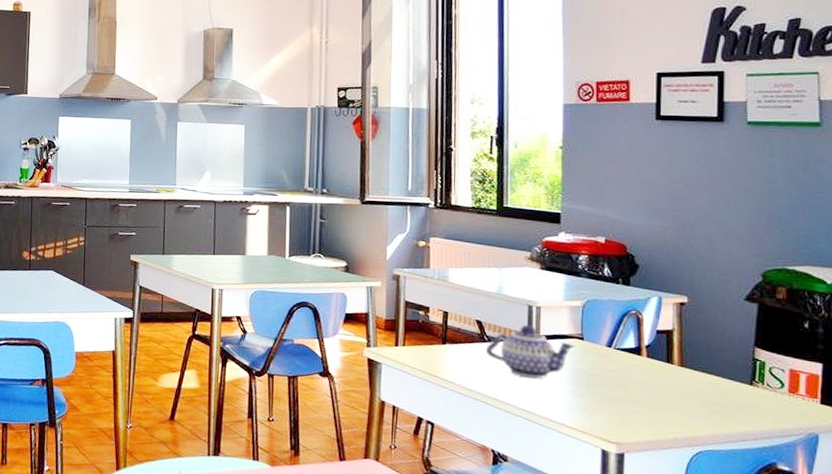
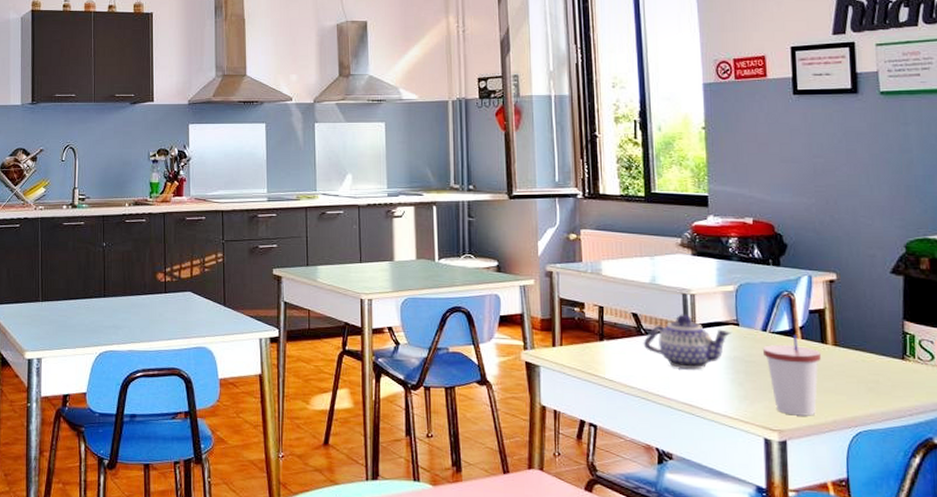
cup: none [605,352,665,432] -> present [762,334,821,416]

